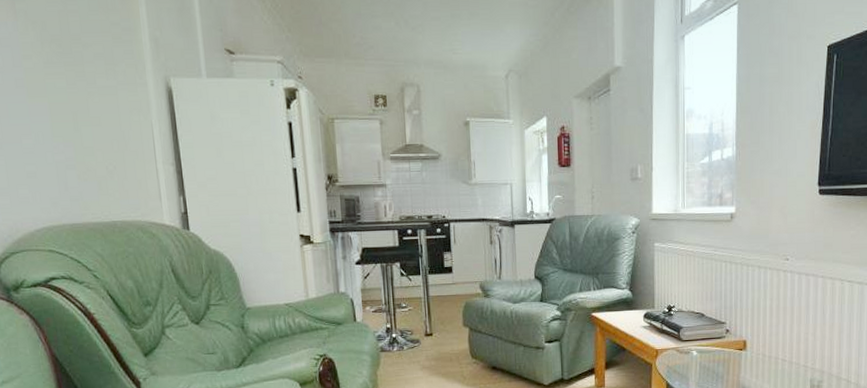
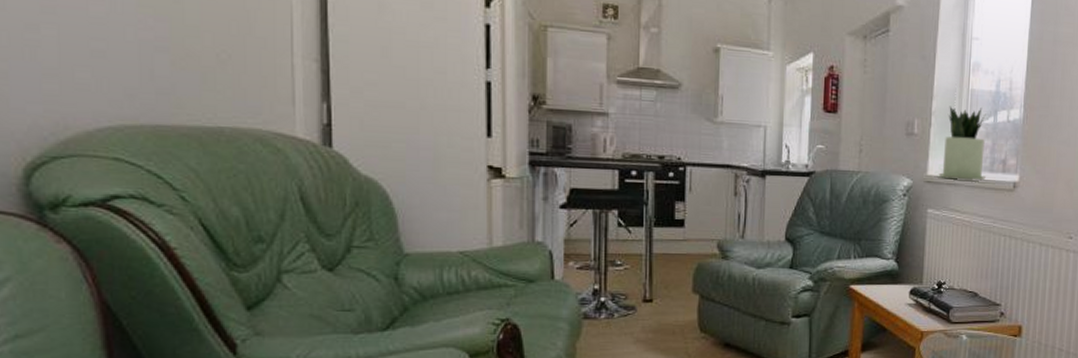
planter: none [662,150,705,216] -> present [938,106,986,181]

